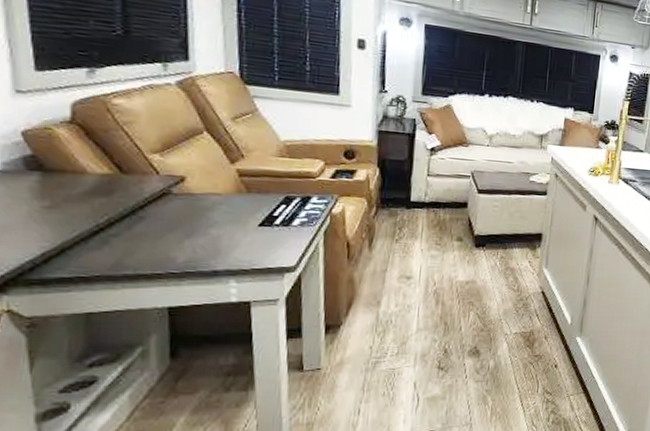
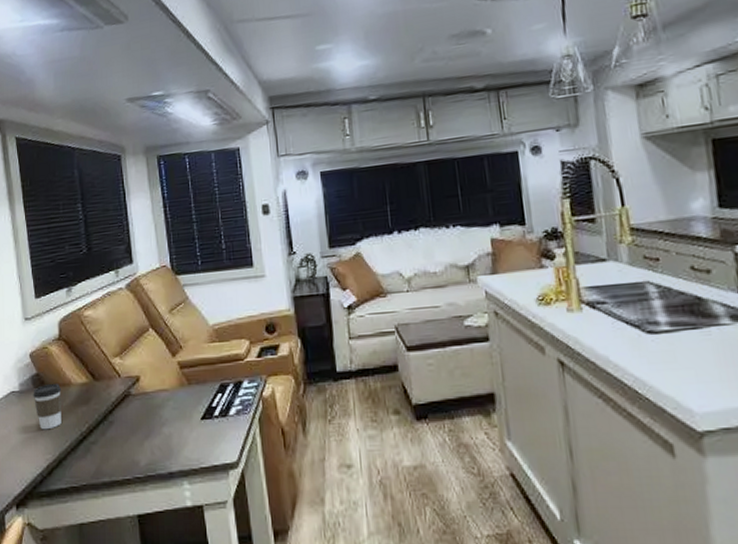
coffee cup: none [24,168,71,217] -> present [33,383,62,430]

